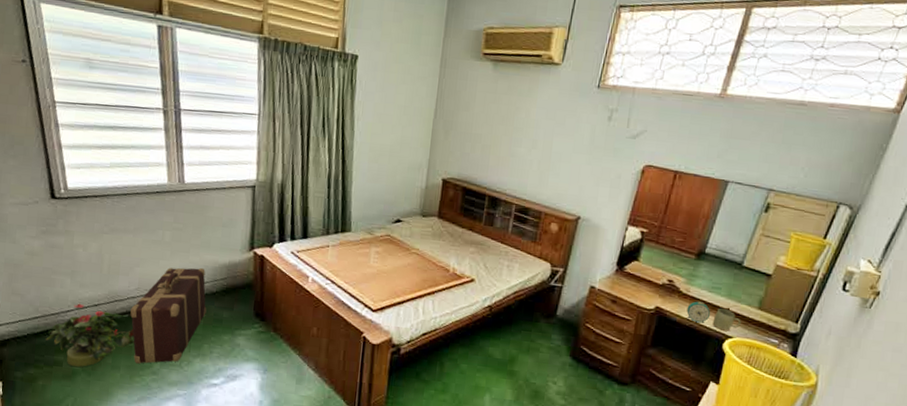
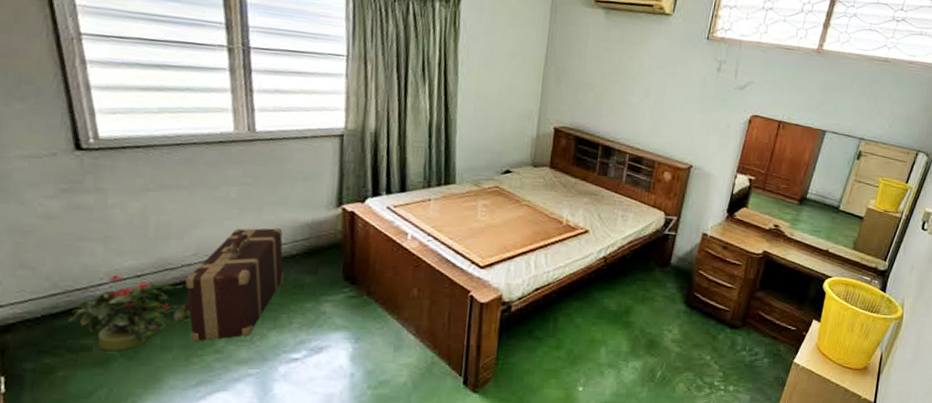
alarm clock: present [686,301,711,324] -> none [791,244,813,265]
mug: present [712,308,741,331] -> none [814,249,839,271]

